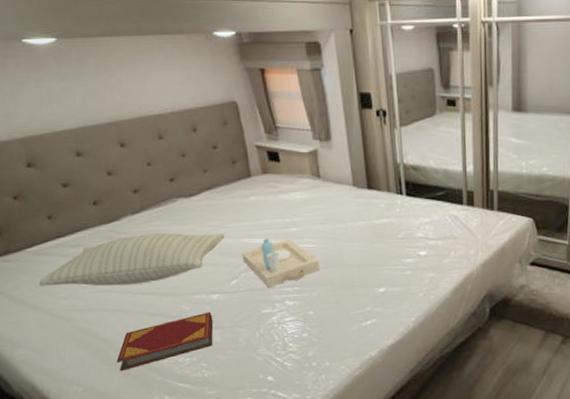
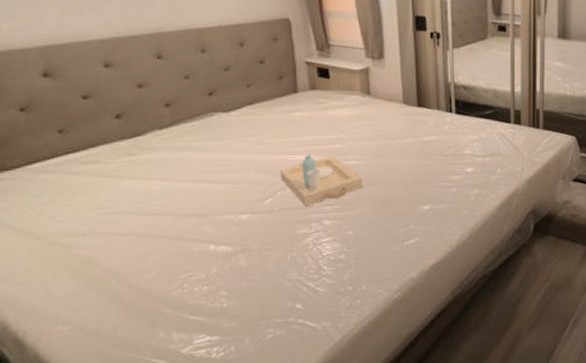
pillow: present [38,233,225,286] -> none [33,149,263,208]
hardback book: present [116,311,213,372] -> none [118,233,240,305]

